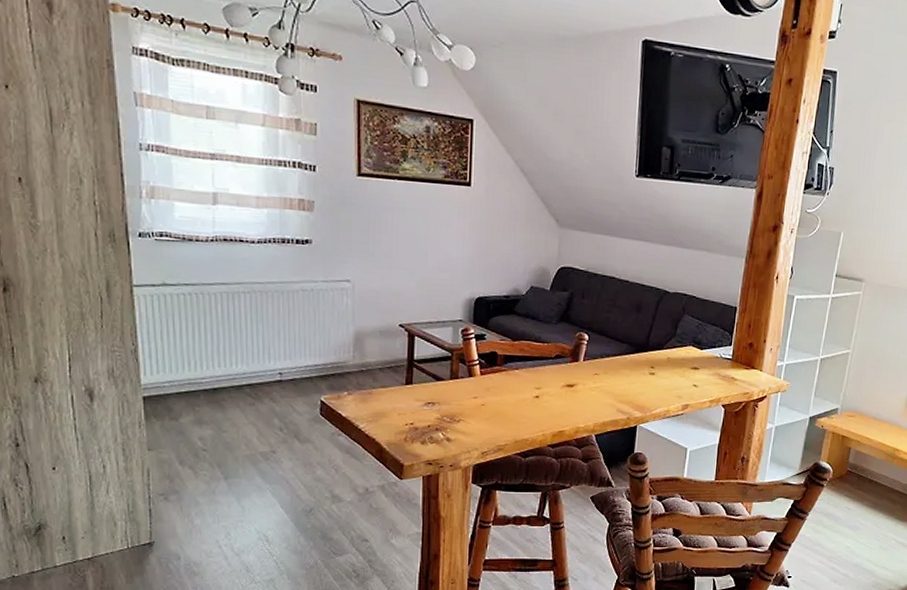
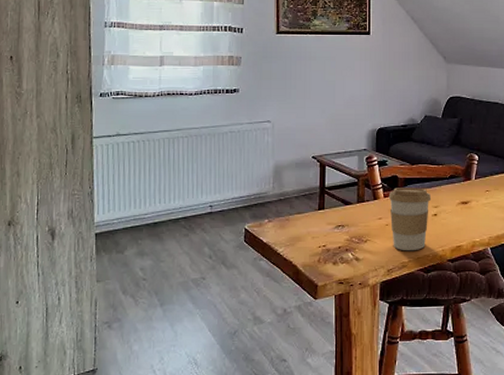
coffee cup: none [485,365,534,434] -> present [388,187,432,251]

